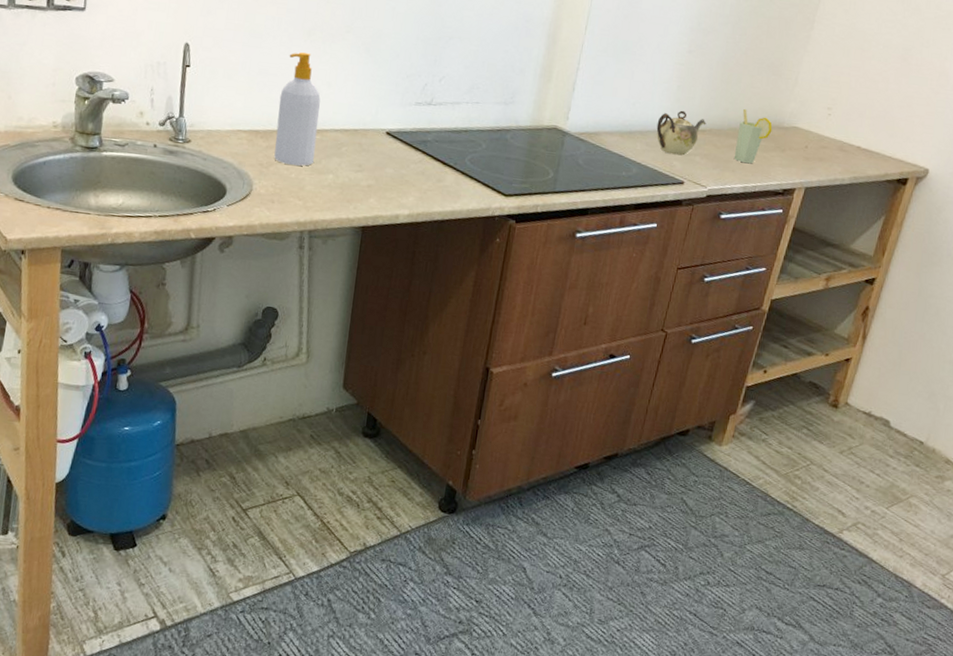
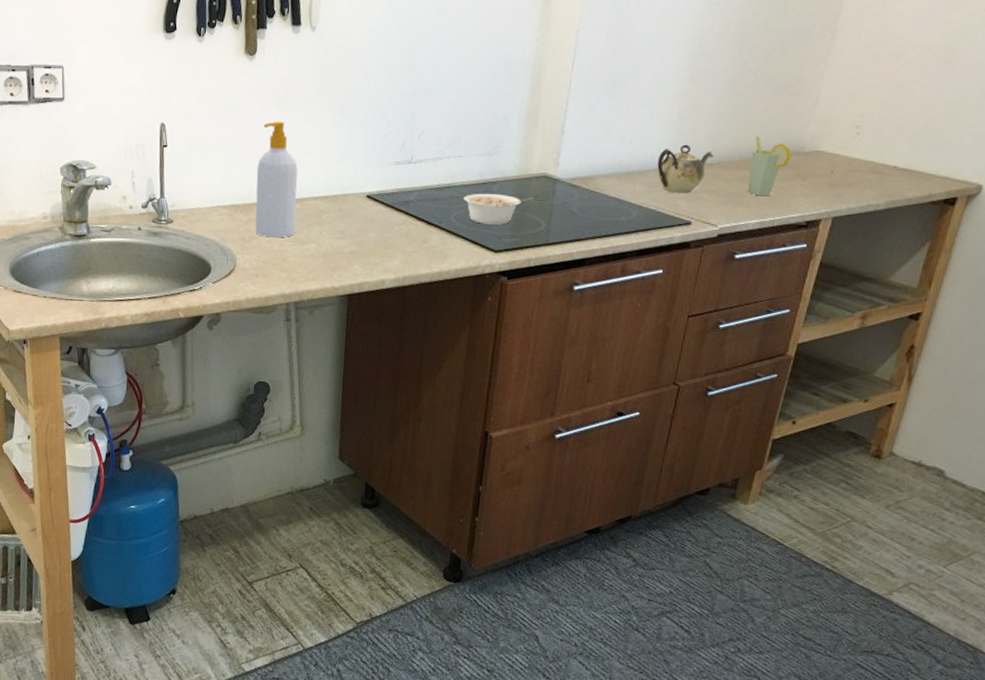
legume: none [479,139,544,171] -> present [464,193,534,225]

